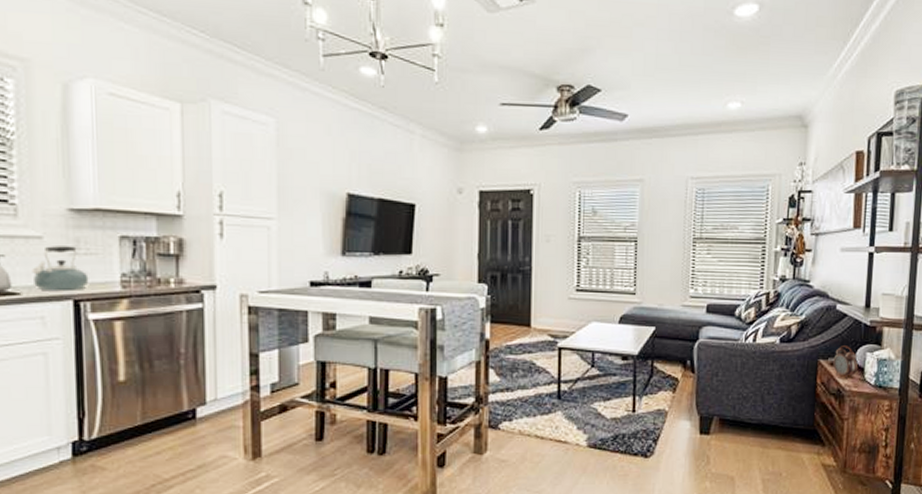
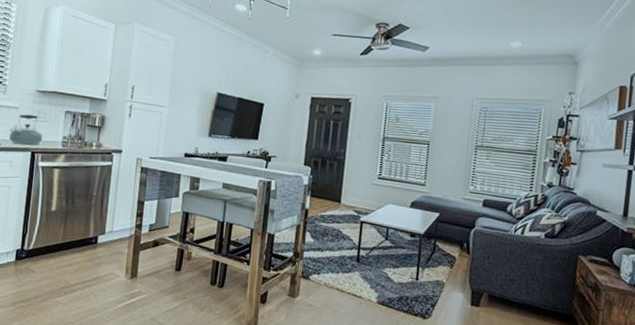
alarm clock: present [833,346,858,378] -> none [591,246,614,275]

